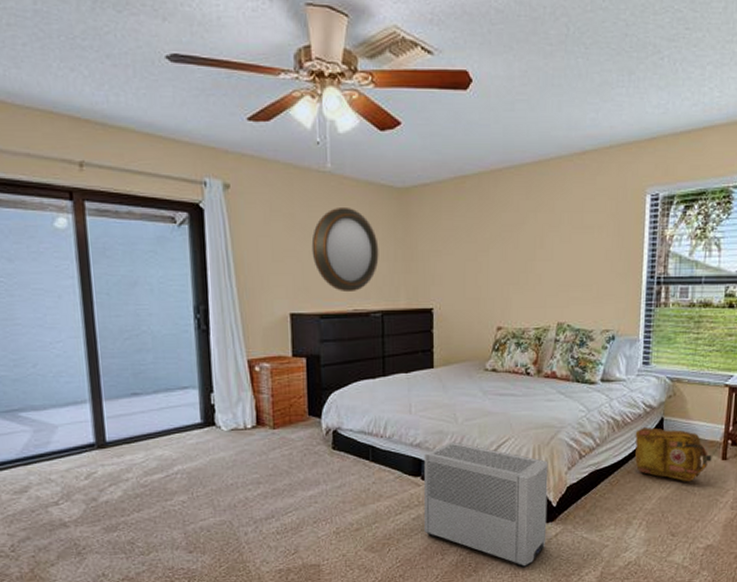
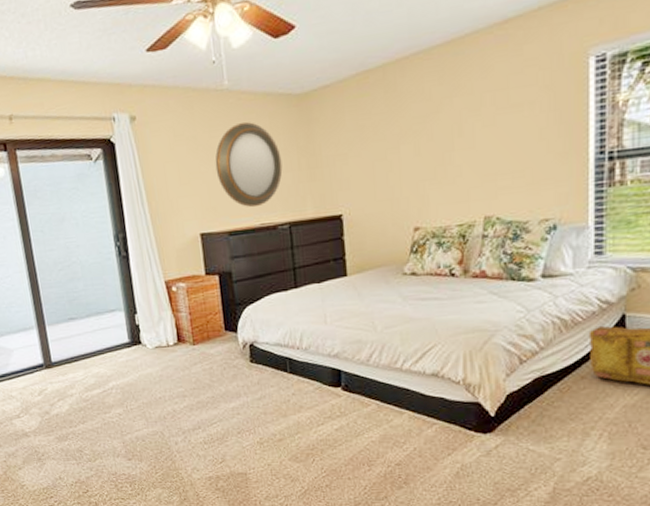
air purifier: present [424,441,548,568] -> none [343,350,485,481]

